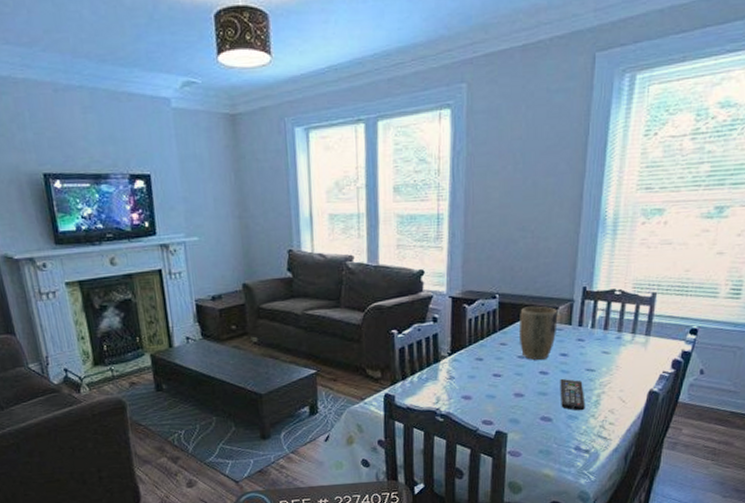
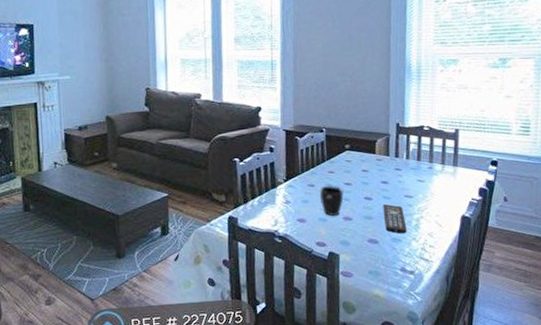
mug: none [488,359,516,393] -> present [319,186,344,217]
plant pot: present [520,306,558,360] -> none [344,139,377,187]

